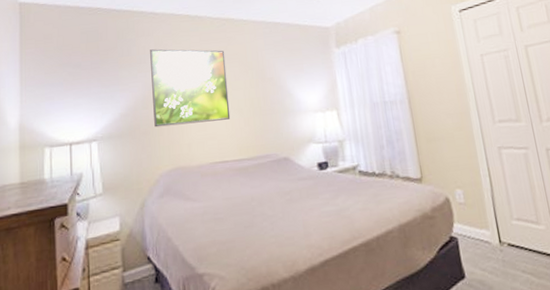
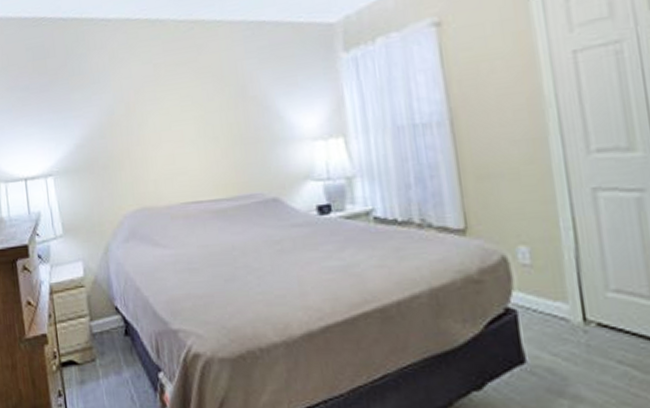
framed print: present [150,49,231,128] -> none [104,62,204,161]

